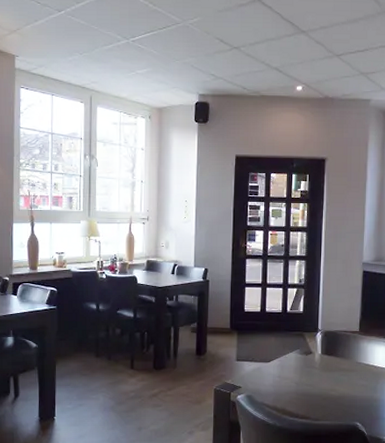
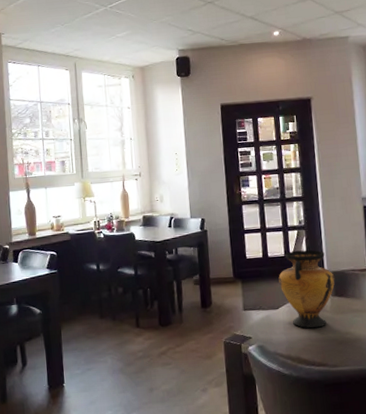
vase: none [273,308,327,383] -> present [278,250,335,329]

